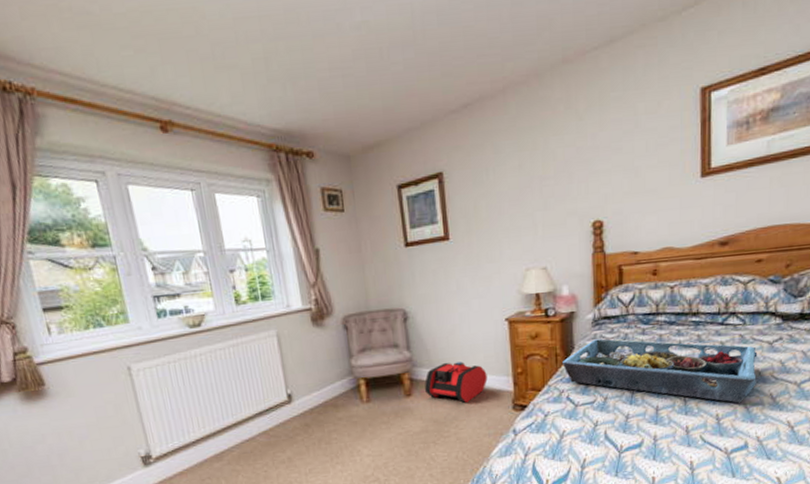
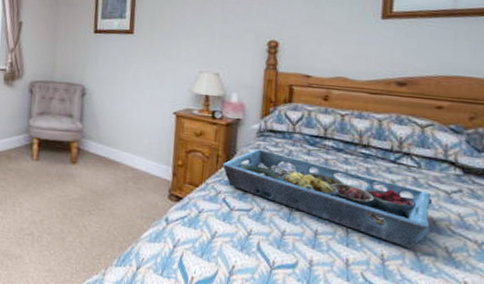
backpack: present [424,361,488,403] -> none [89,141,149,182]

